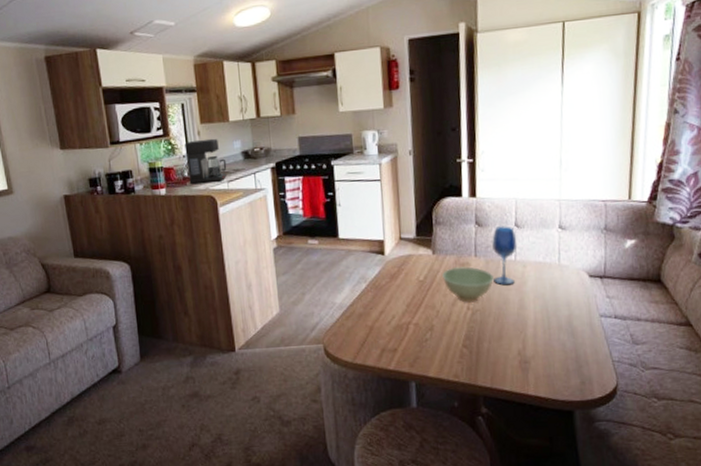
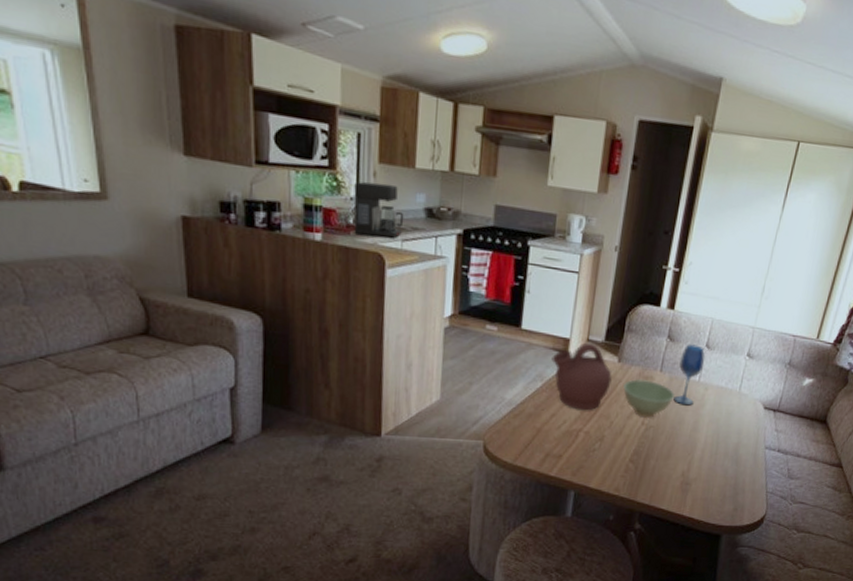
teapot: none [370,240,430,304] -> present [551,342,612,410]

